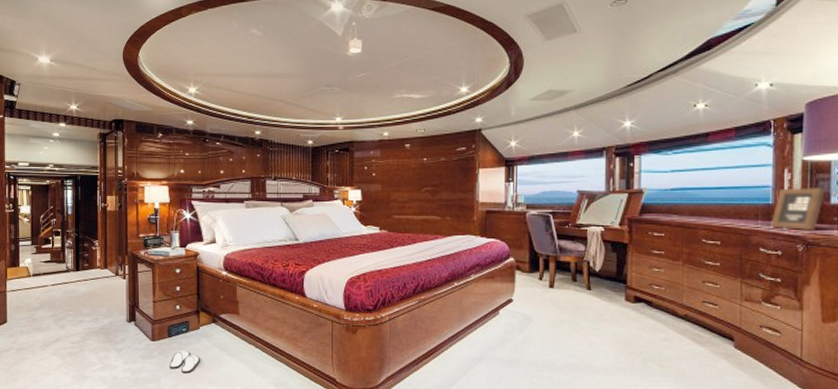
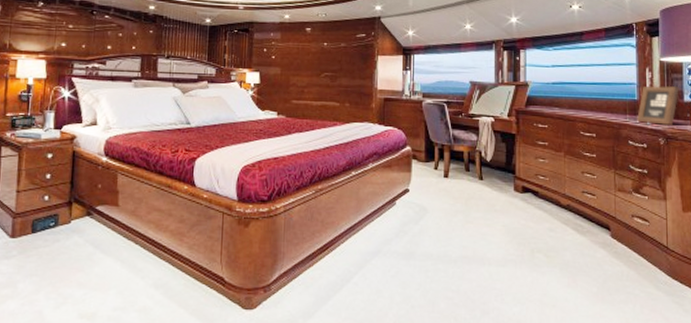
slippers: present [169,351,200,374] -> none [30,249,69,276]

